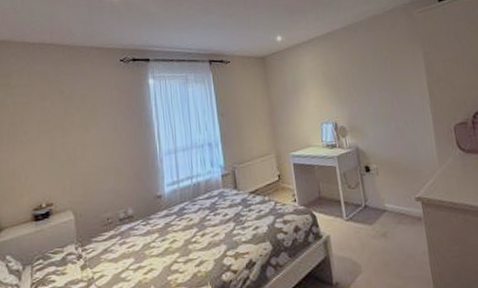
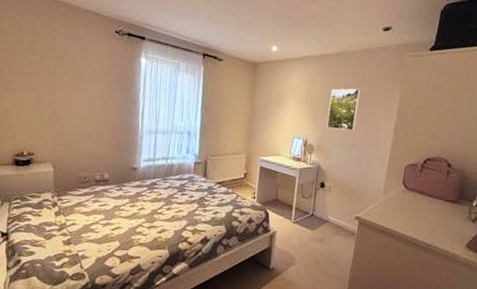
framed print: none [348,56,386,106] -> present [327,88,360,131]

